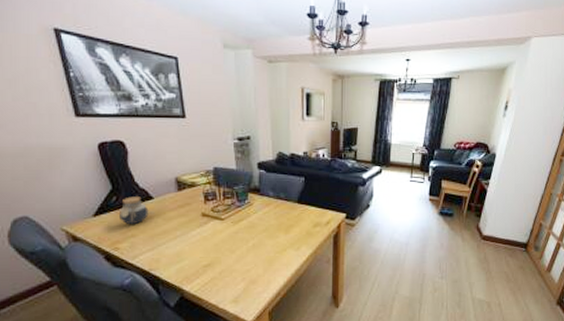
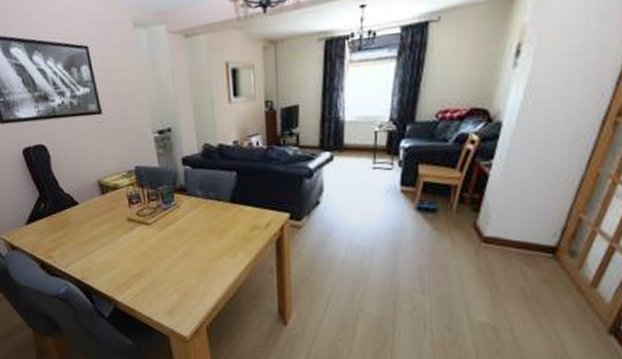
jar: present [119,196,149,224] -> none [48,202,76,231]

